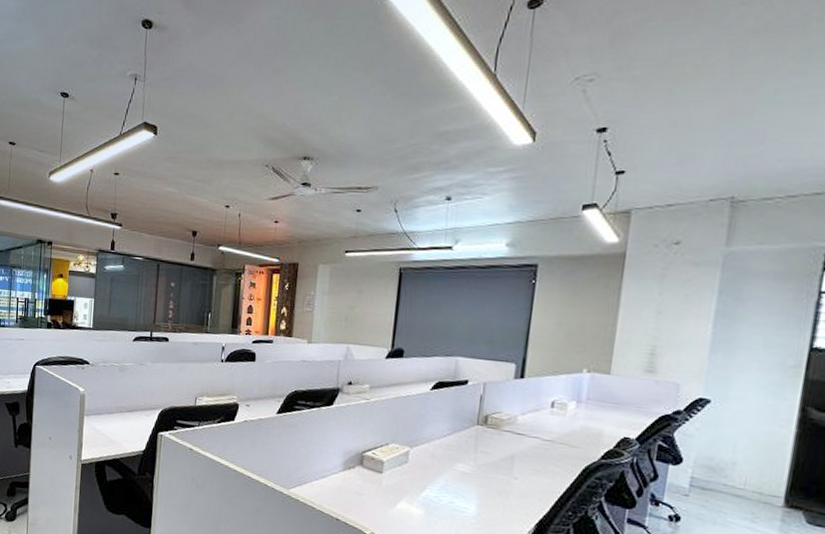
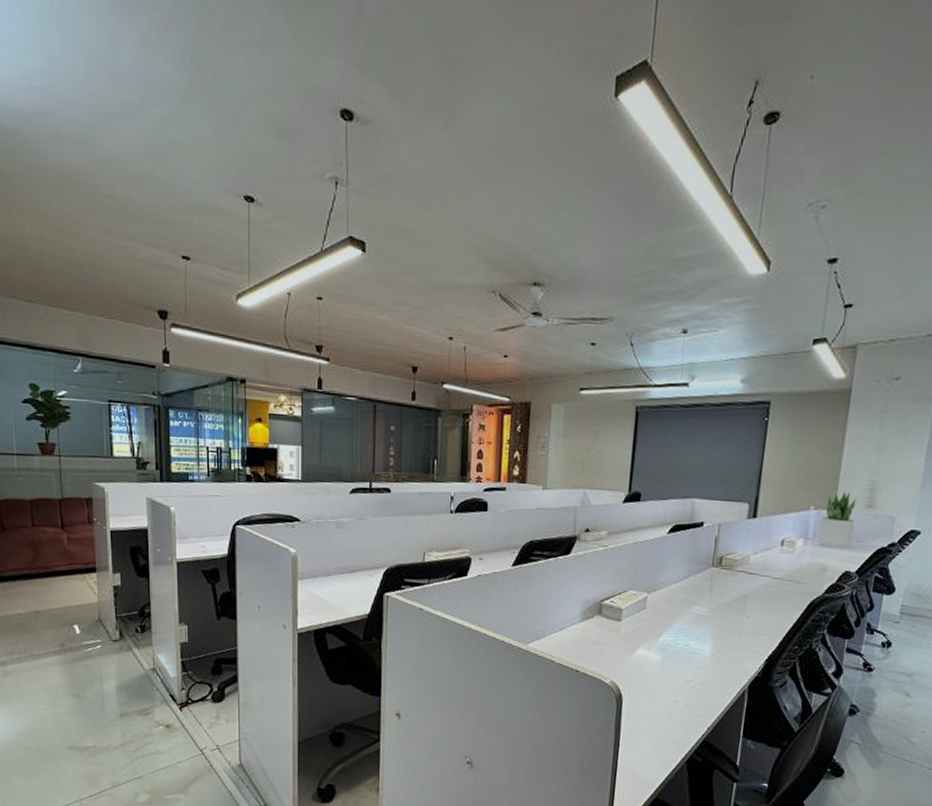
planter: none [592,355,635,414] -> present [818,491,857,549]

